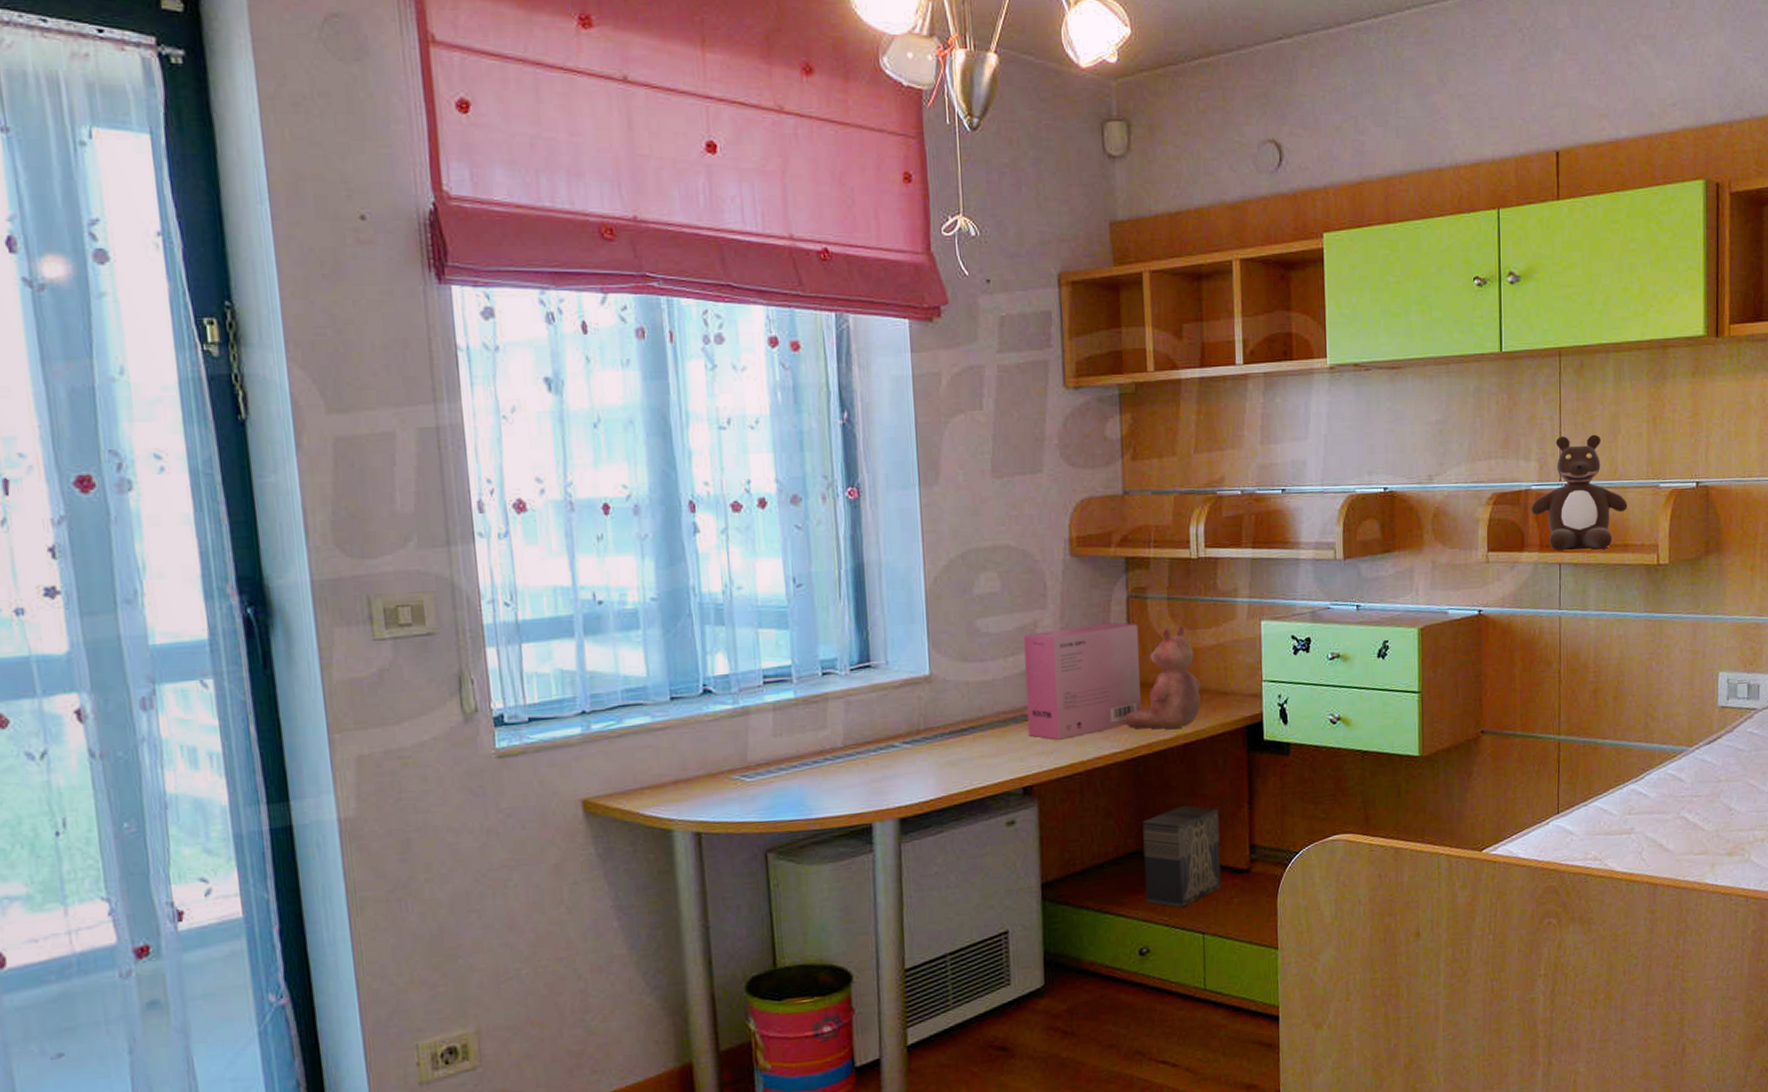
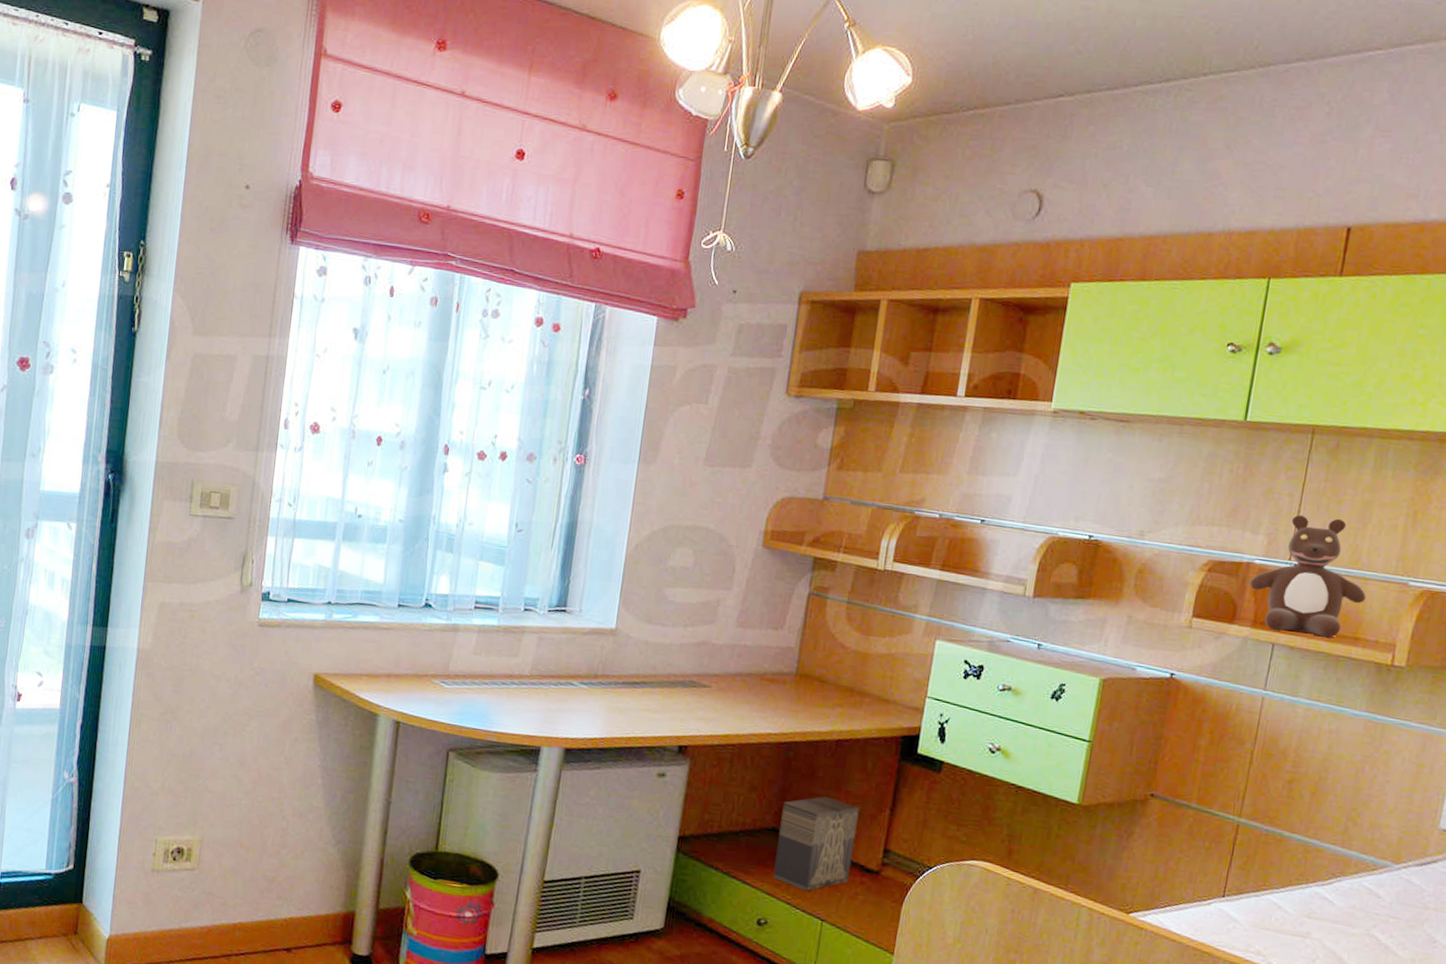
box: present [1023,622,1141,740] -> none [692,609,814,712]
teddy bear: present [1125,625,1201,730] -> none [784,629,865,725]

